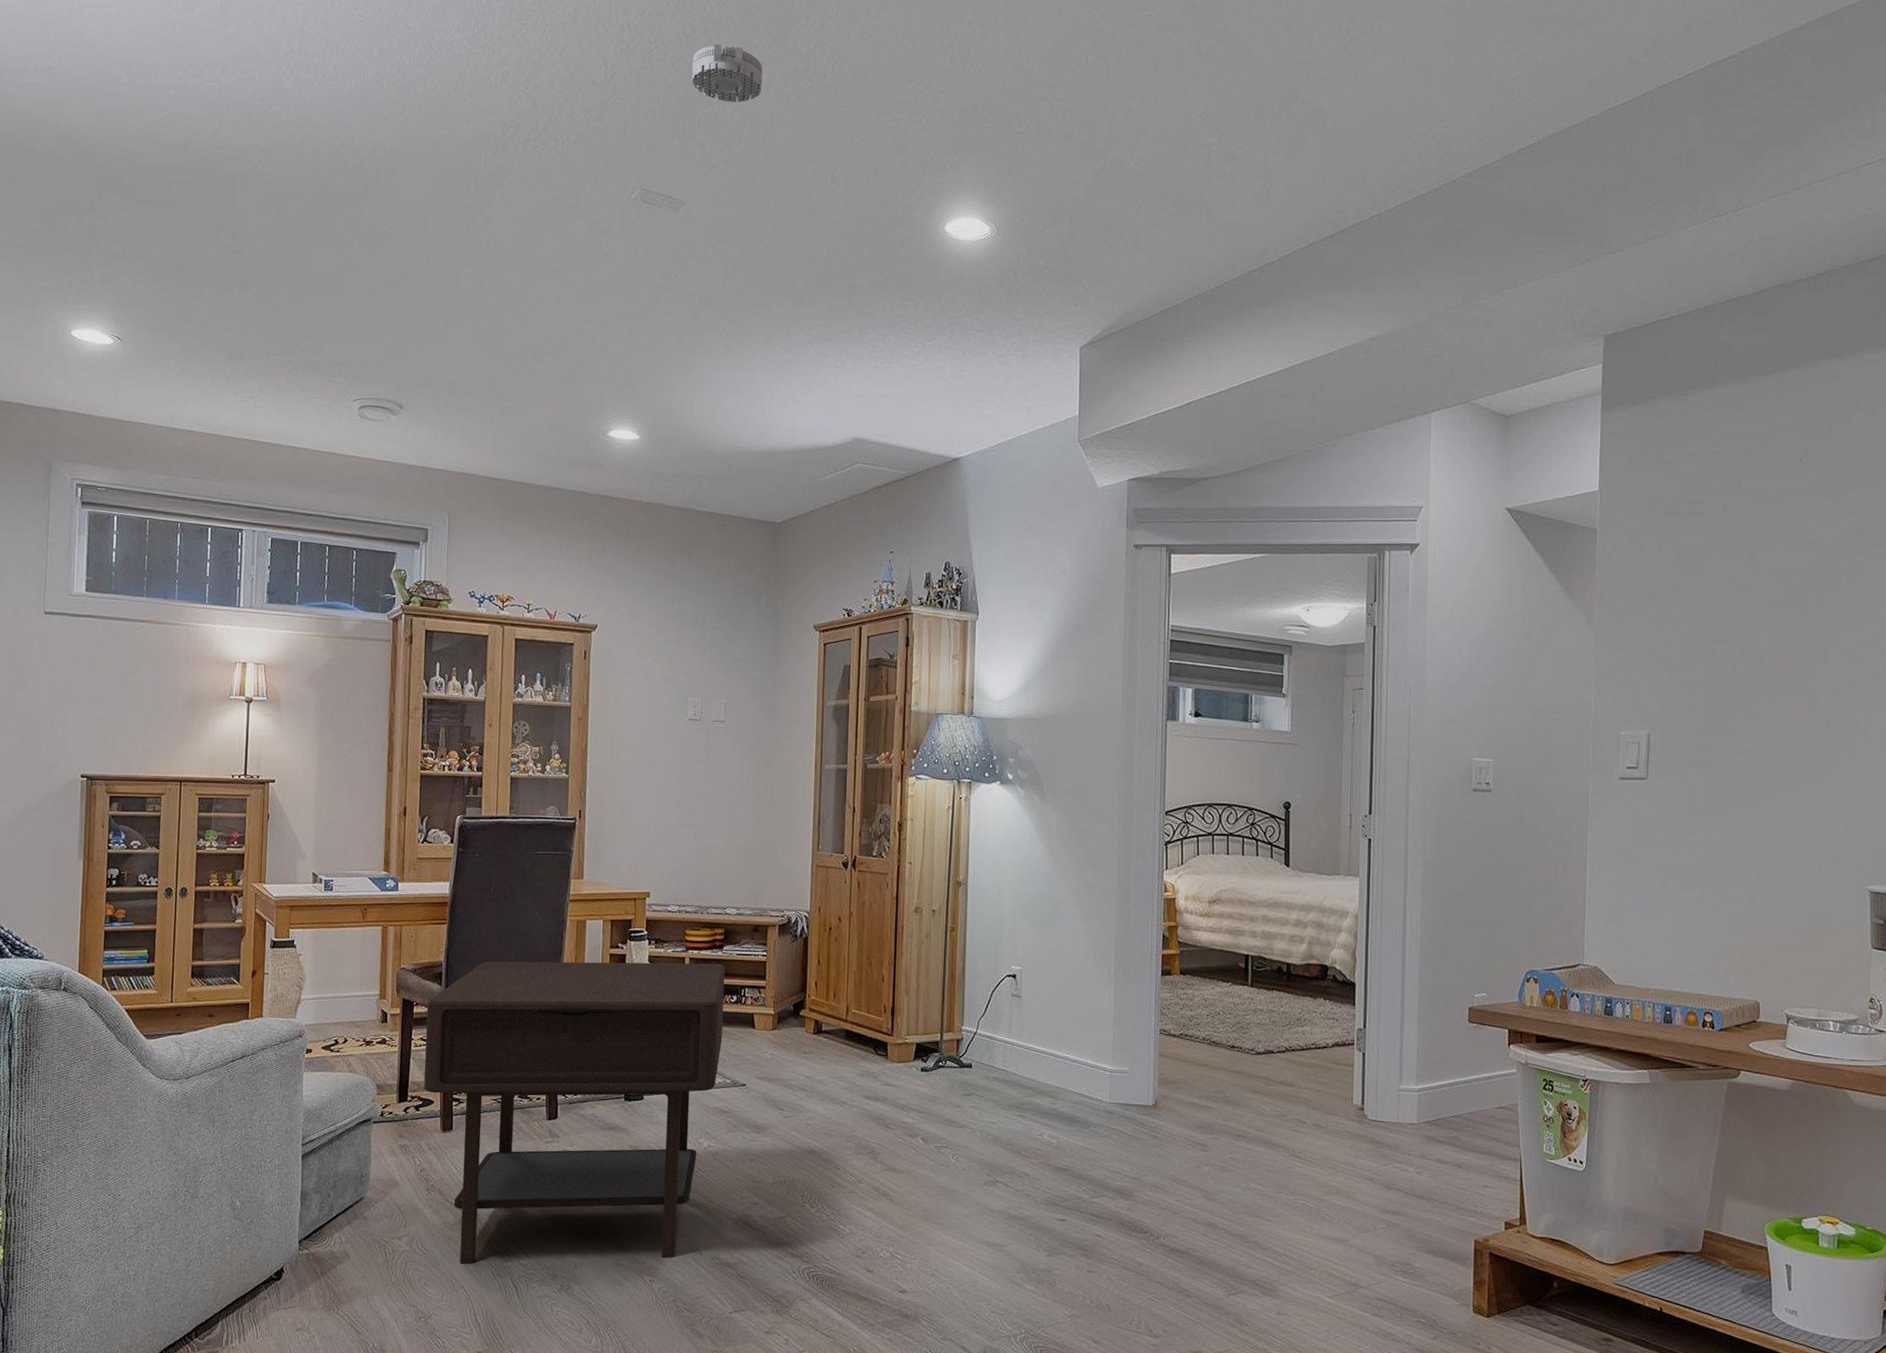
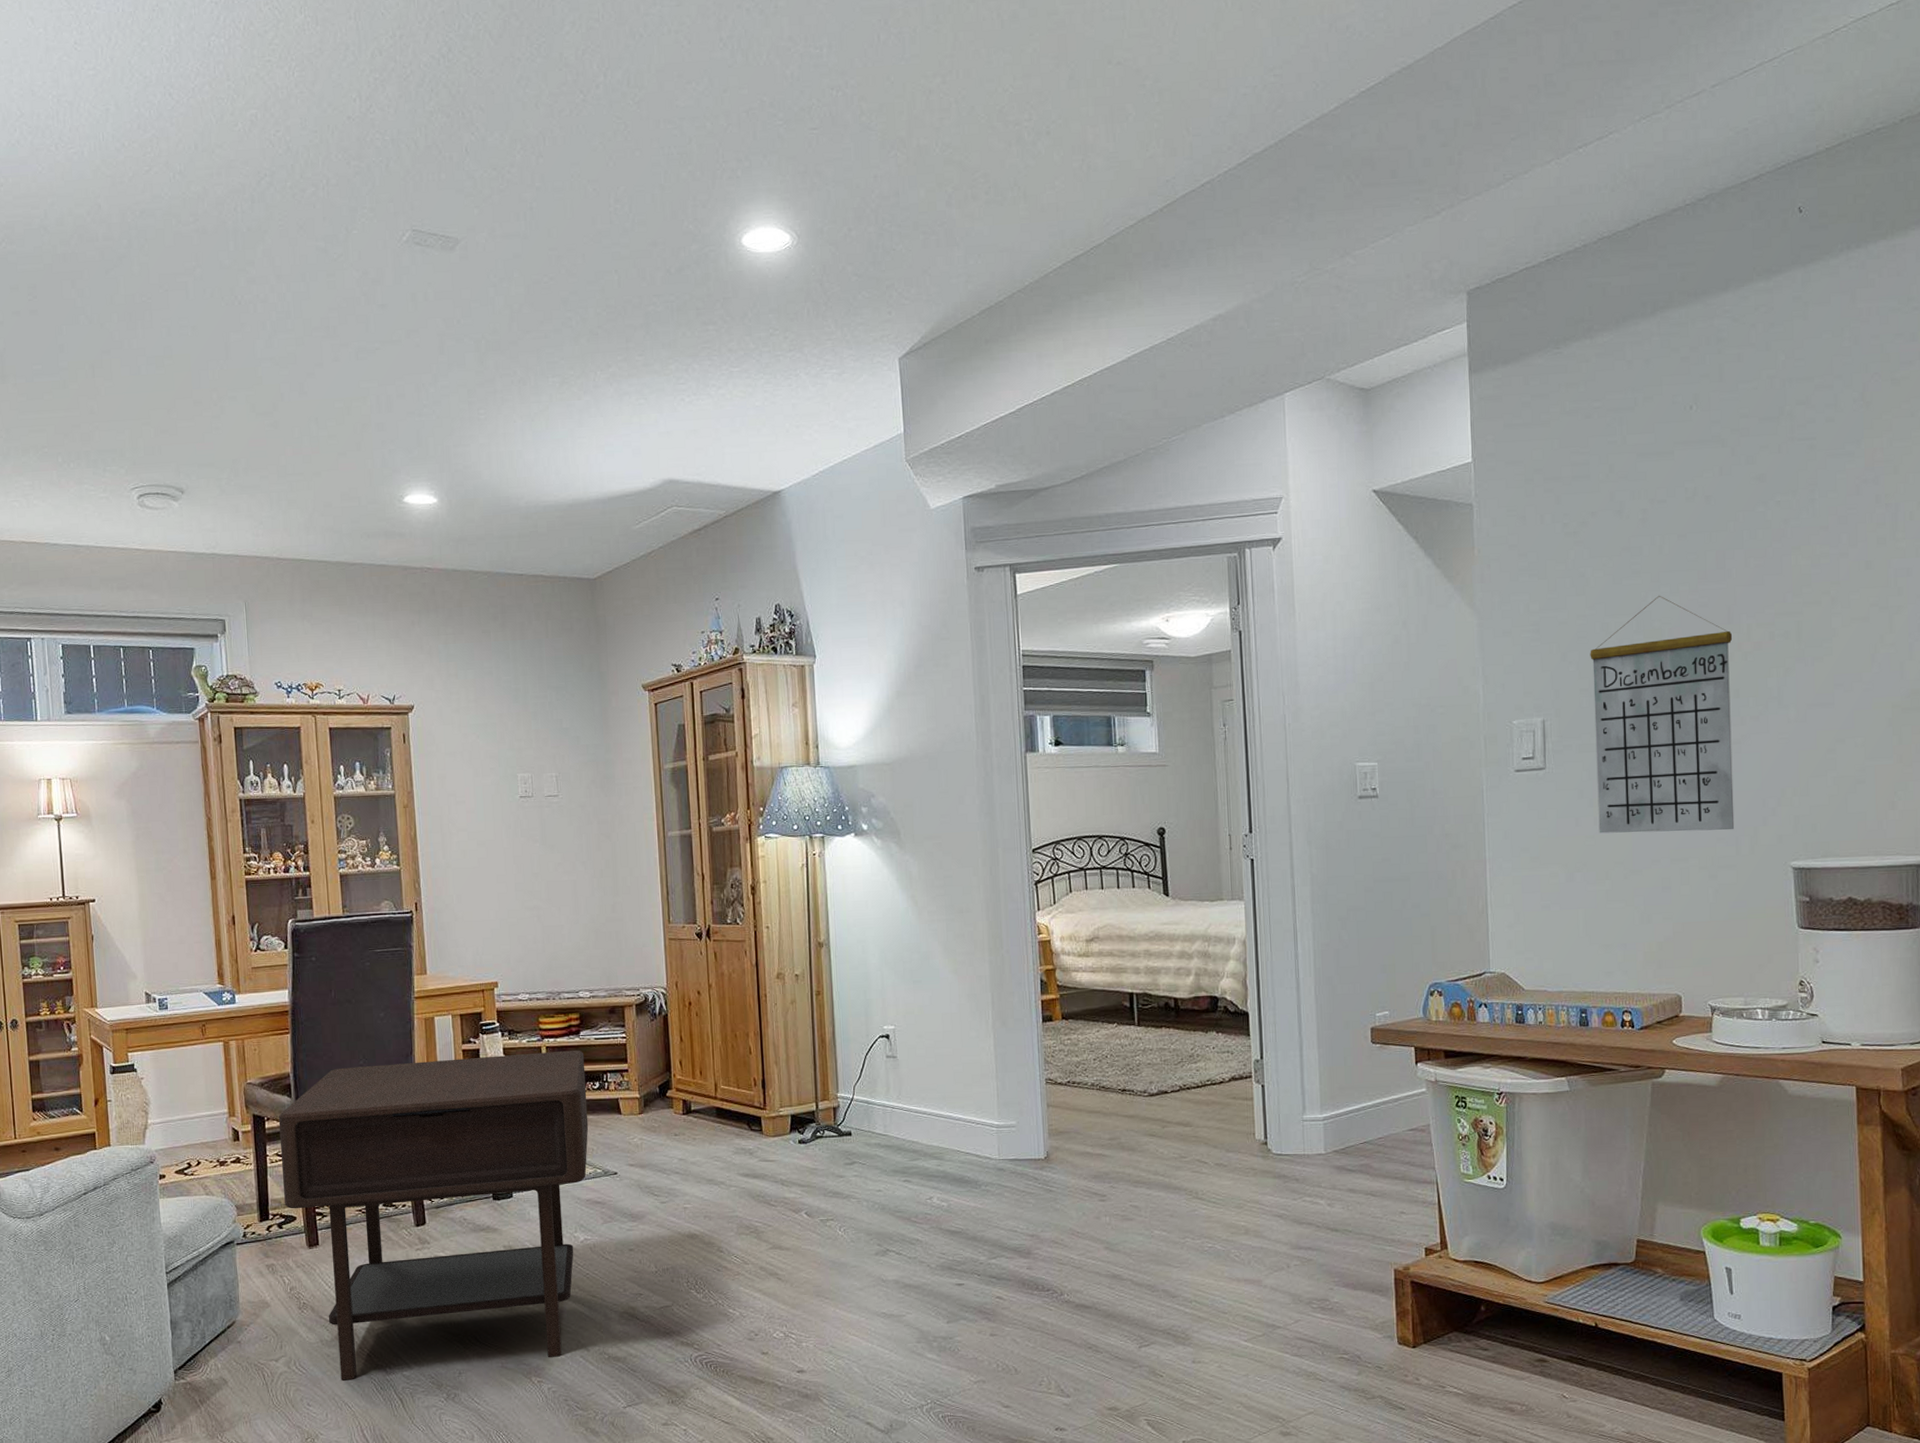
smoke detector: present [692,44,763,103] -> none [453,62,530,126]
calendar: none [1693,628,1826,851] -> present [1590,595,1735,834]

